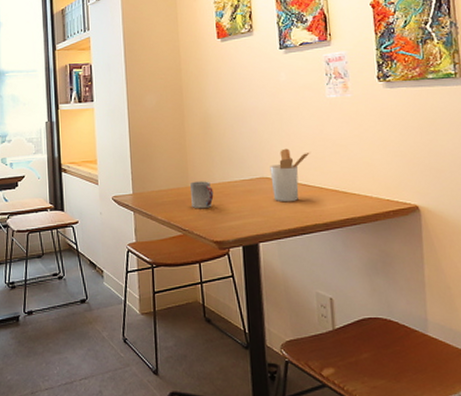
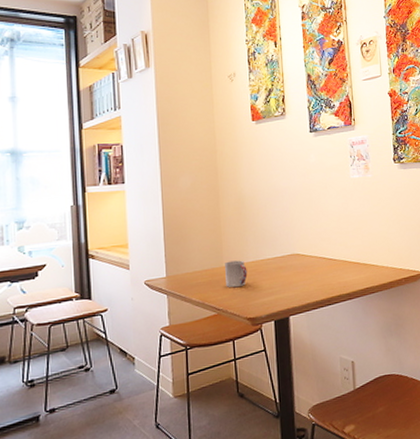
utensil holder: present [270,148,310,202] -> none [300,226,336,277]

